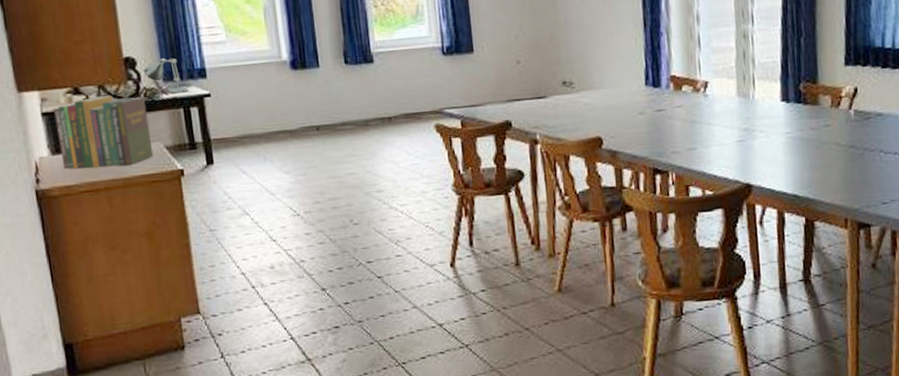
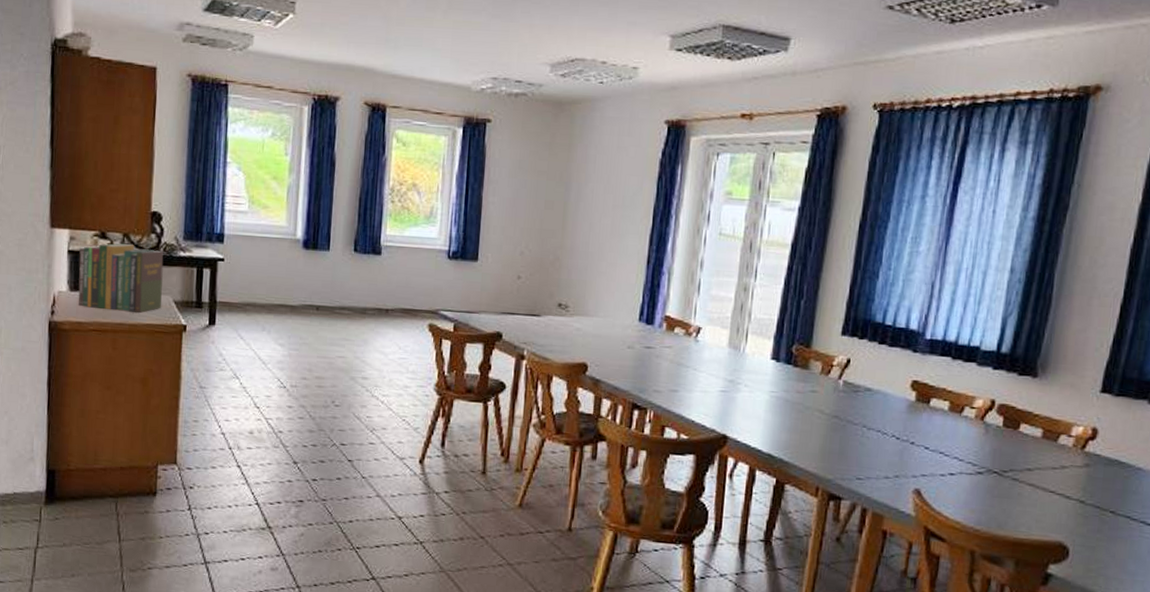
desk lamp: present [144,58,190,94] -> none [168,218,206,254]

